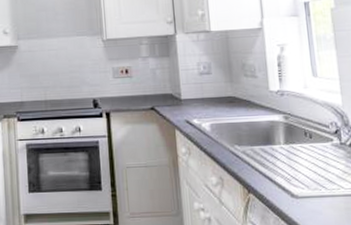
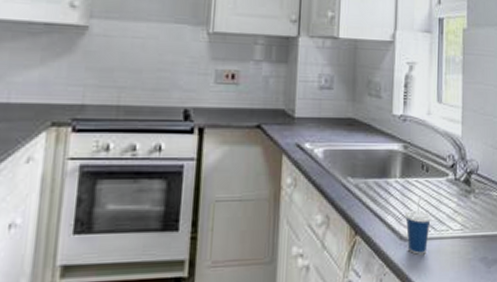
cup: none [294,161,320,210] -> present [405,198,431,255]

